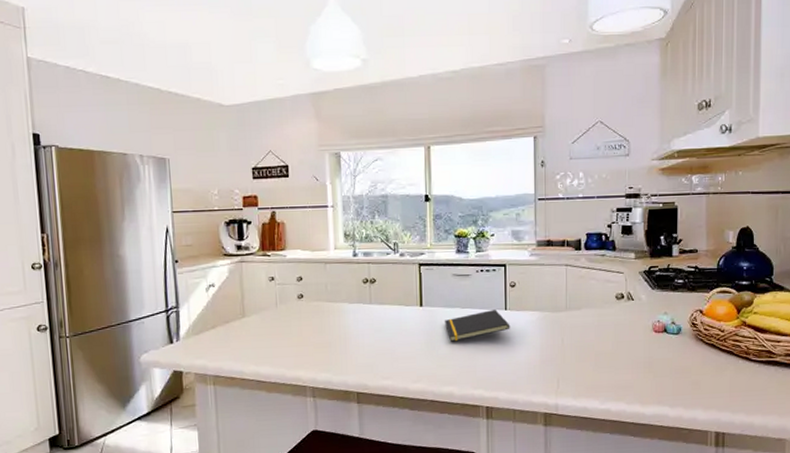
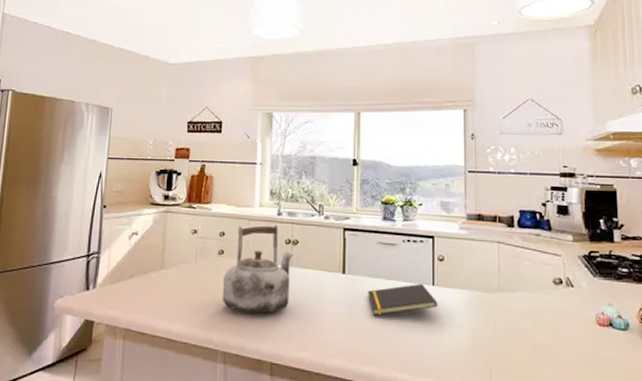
kettle: none [305,265,373,351] -> present [223,224,294,315]

